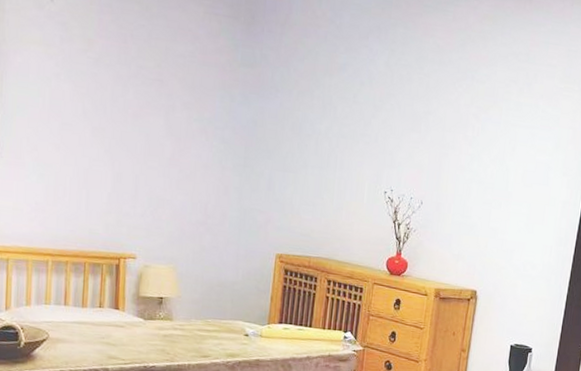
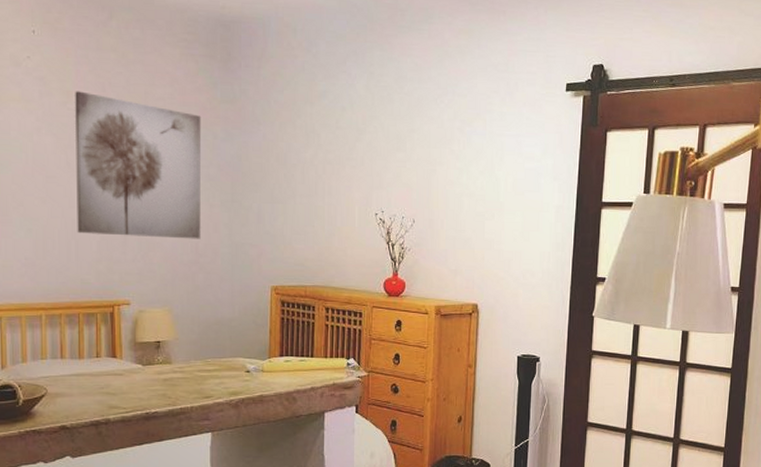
wall art: none [89,40,220,201] -> present [75,91,202,239]

